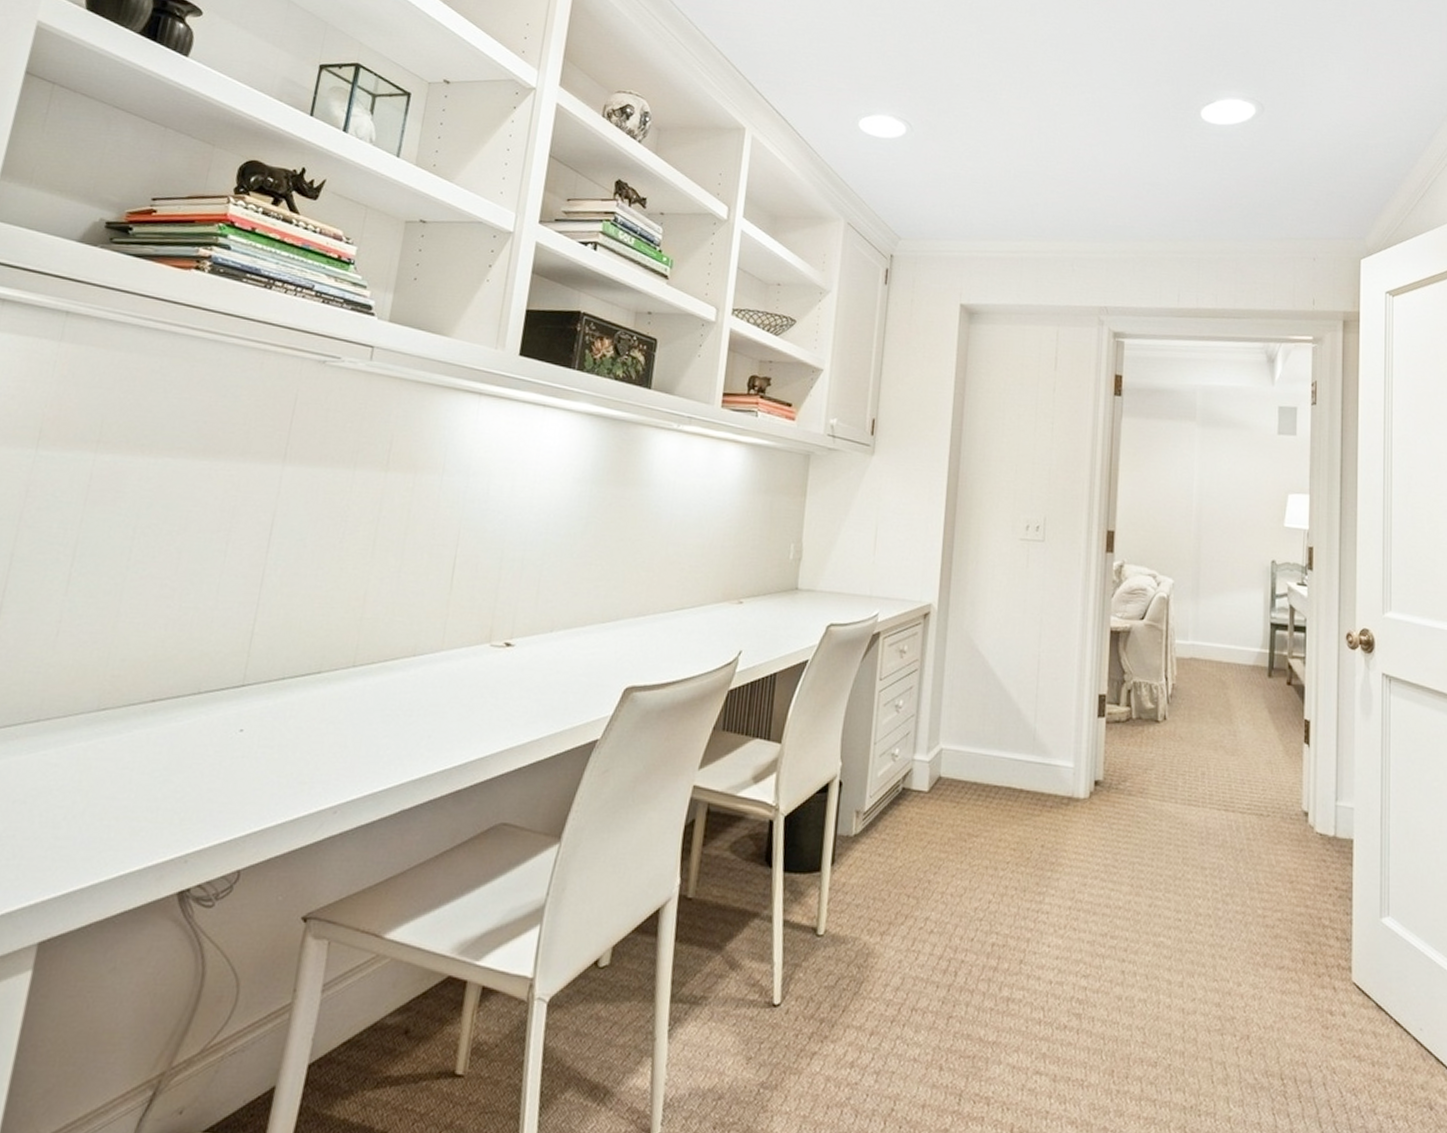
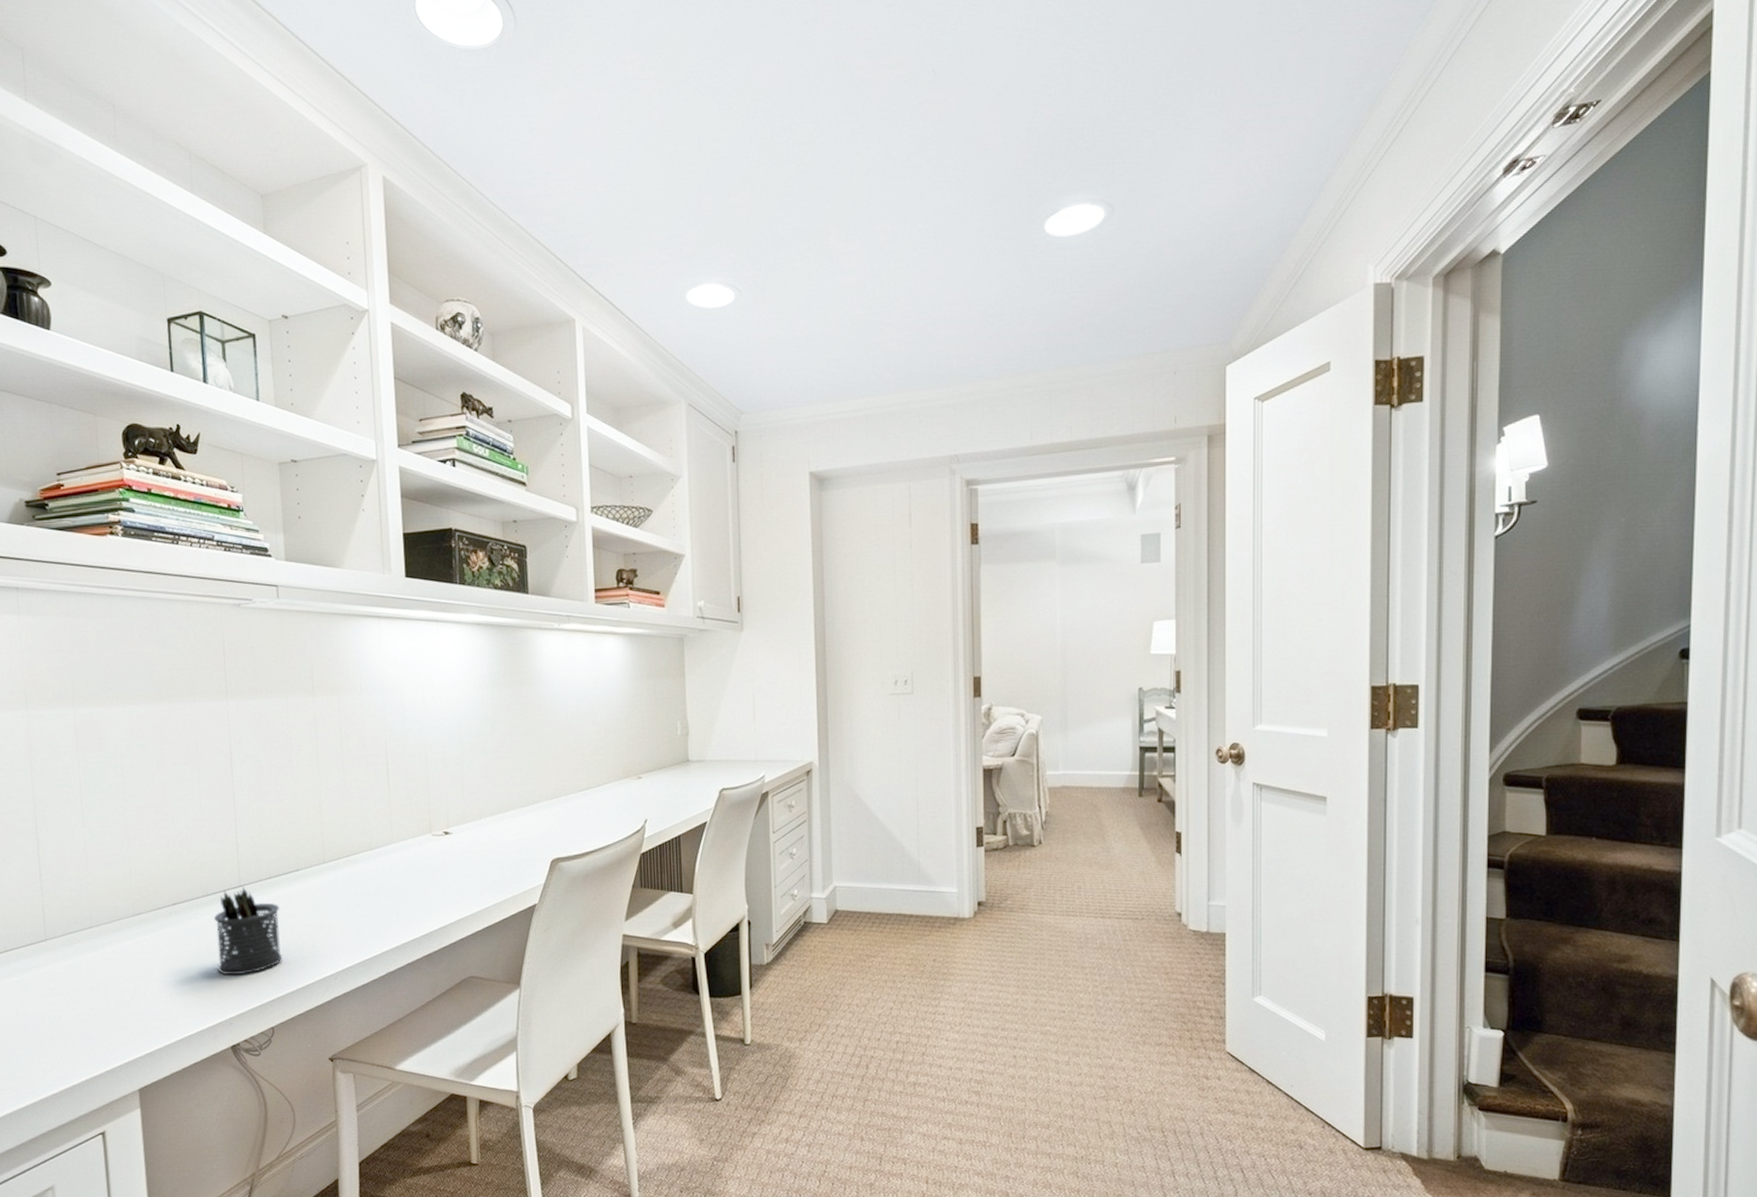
pen holder: none [186,687,286,799] -> present [214,887,282,976]

